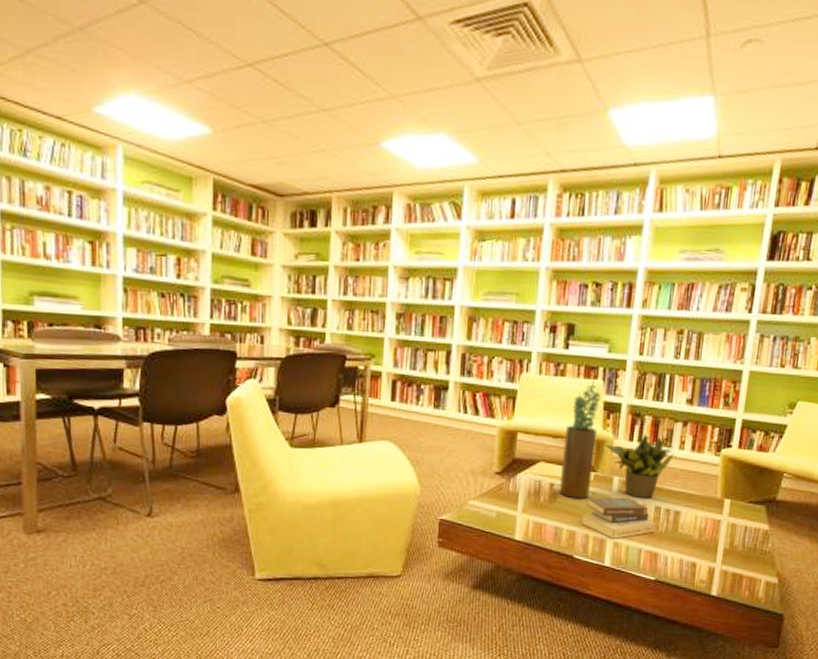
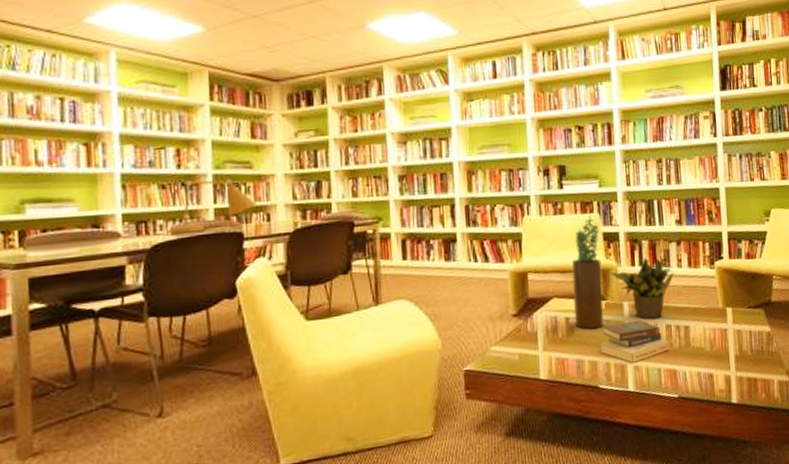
table lamp: none [163,291,252,346] -> present [166,178,257,234]

